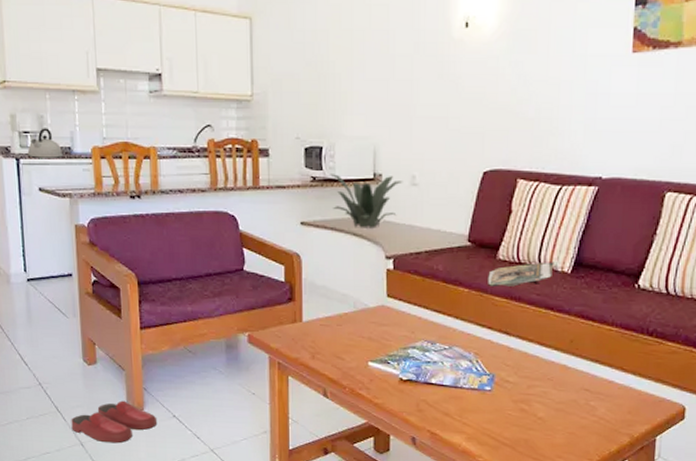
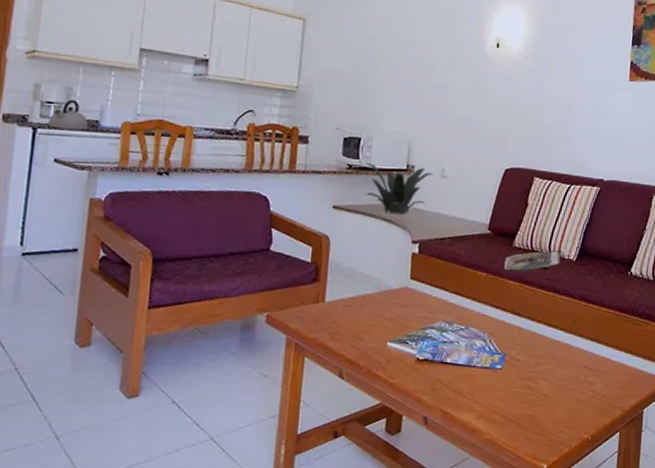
slippers: present [71,400,158,443] -> none [47,386,153,435]

